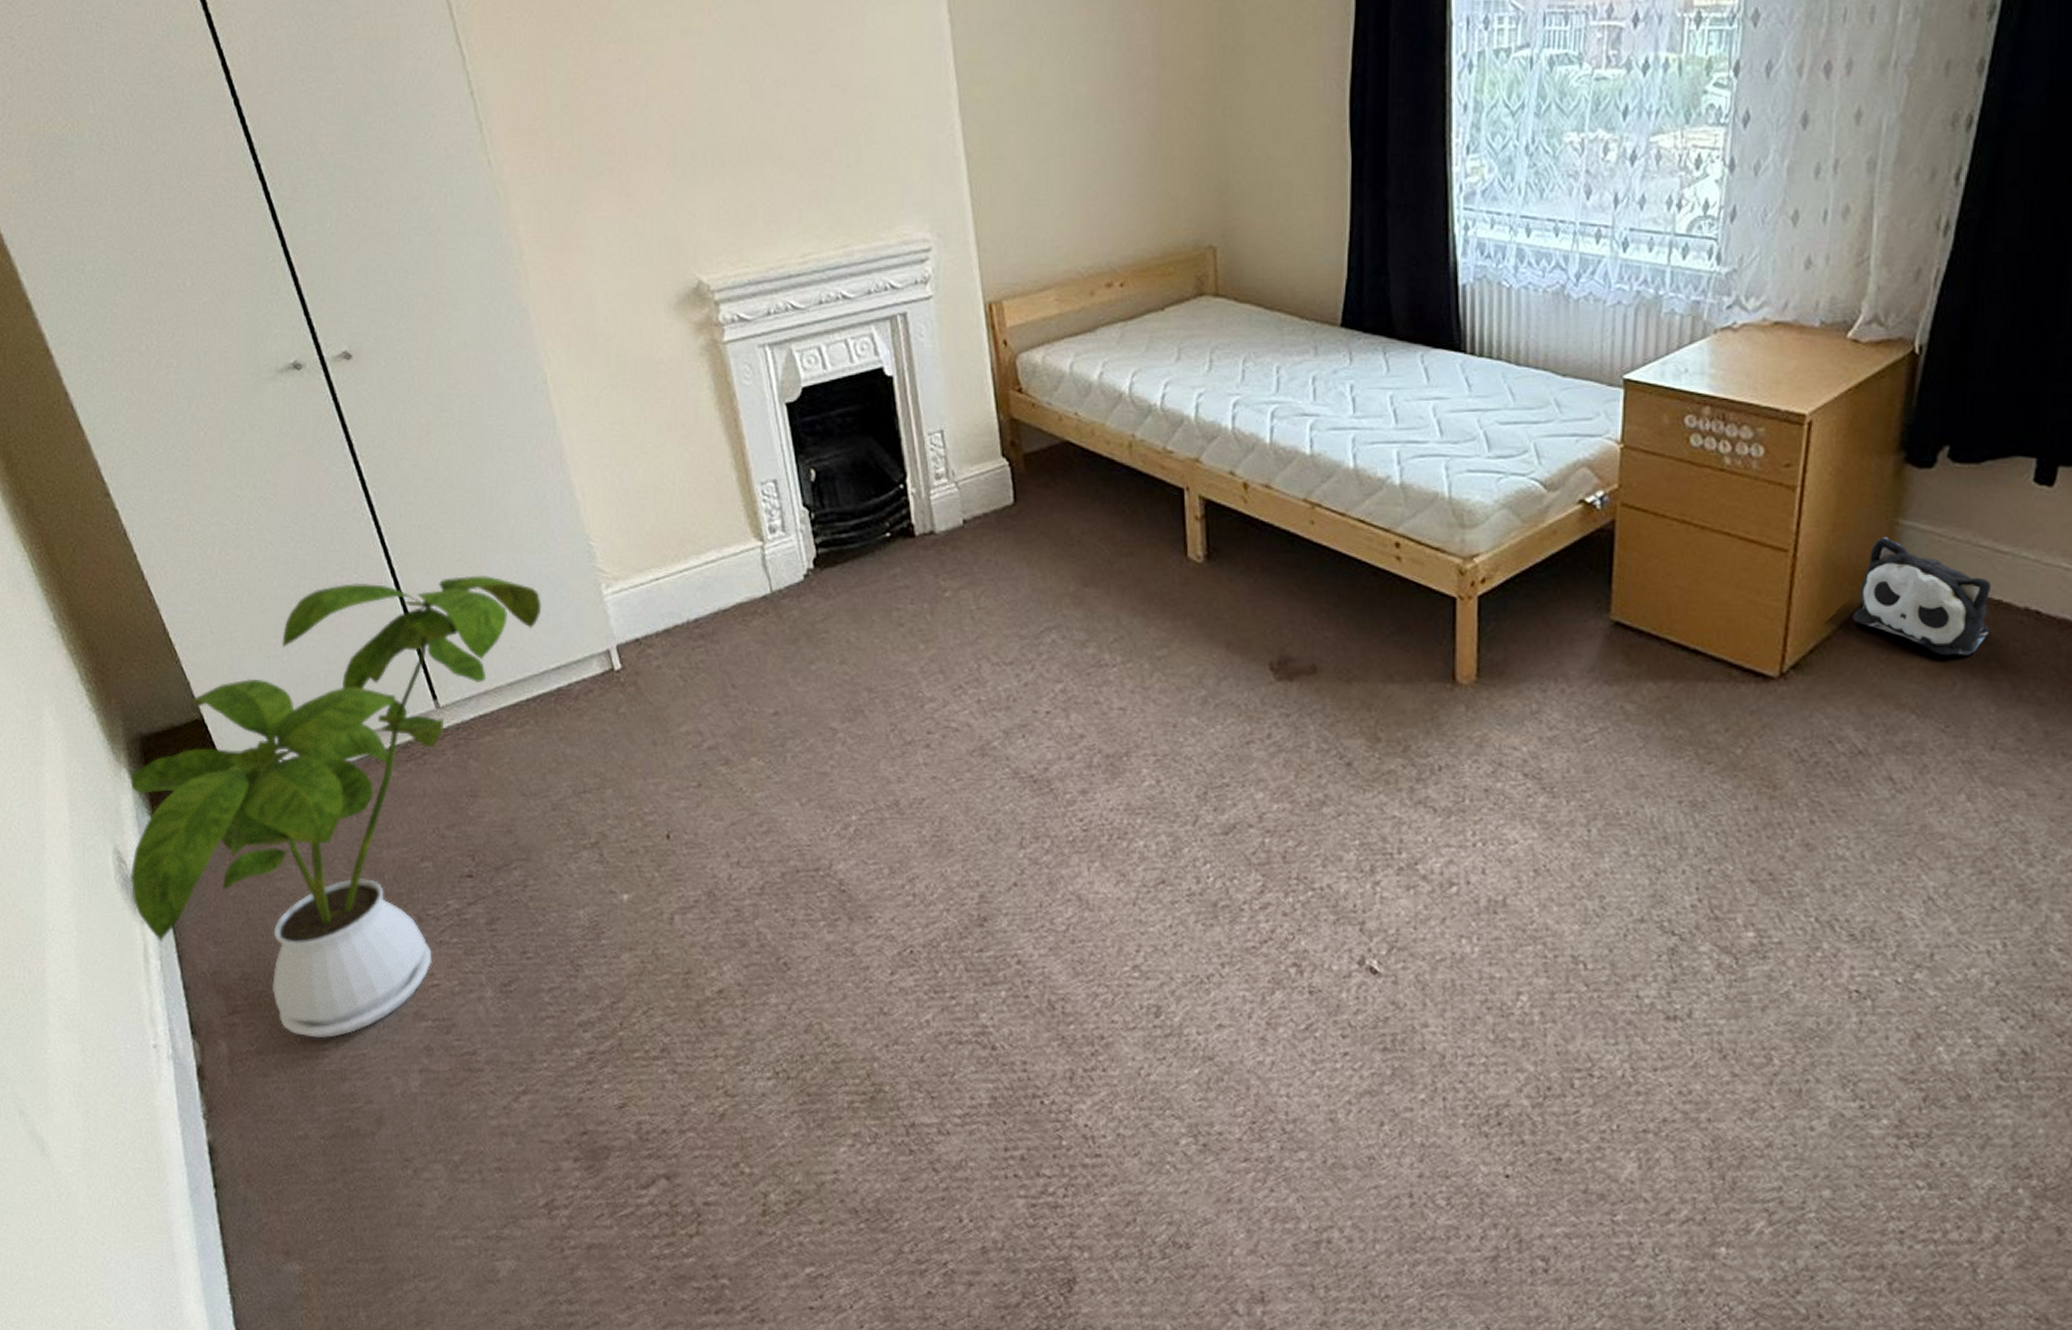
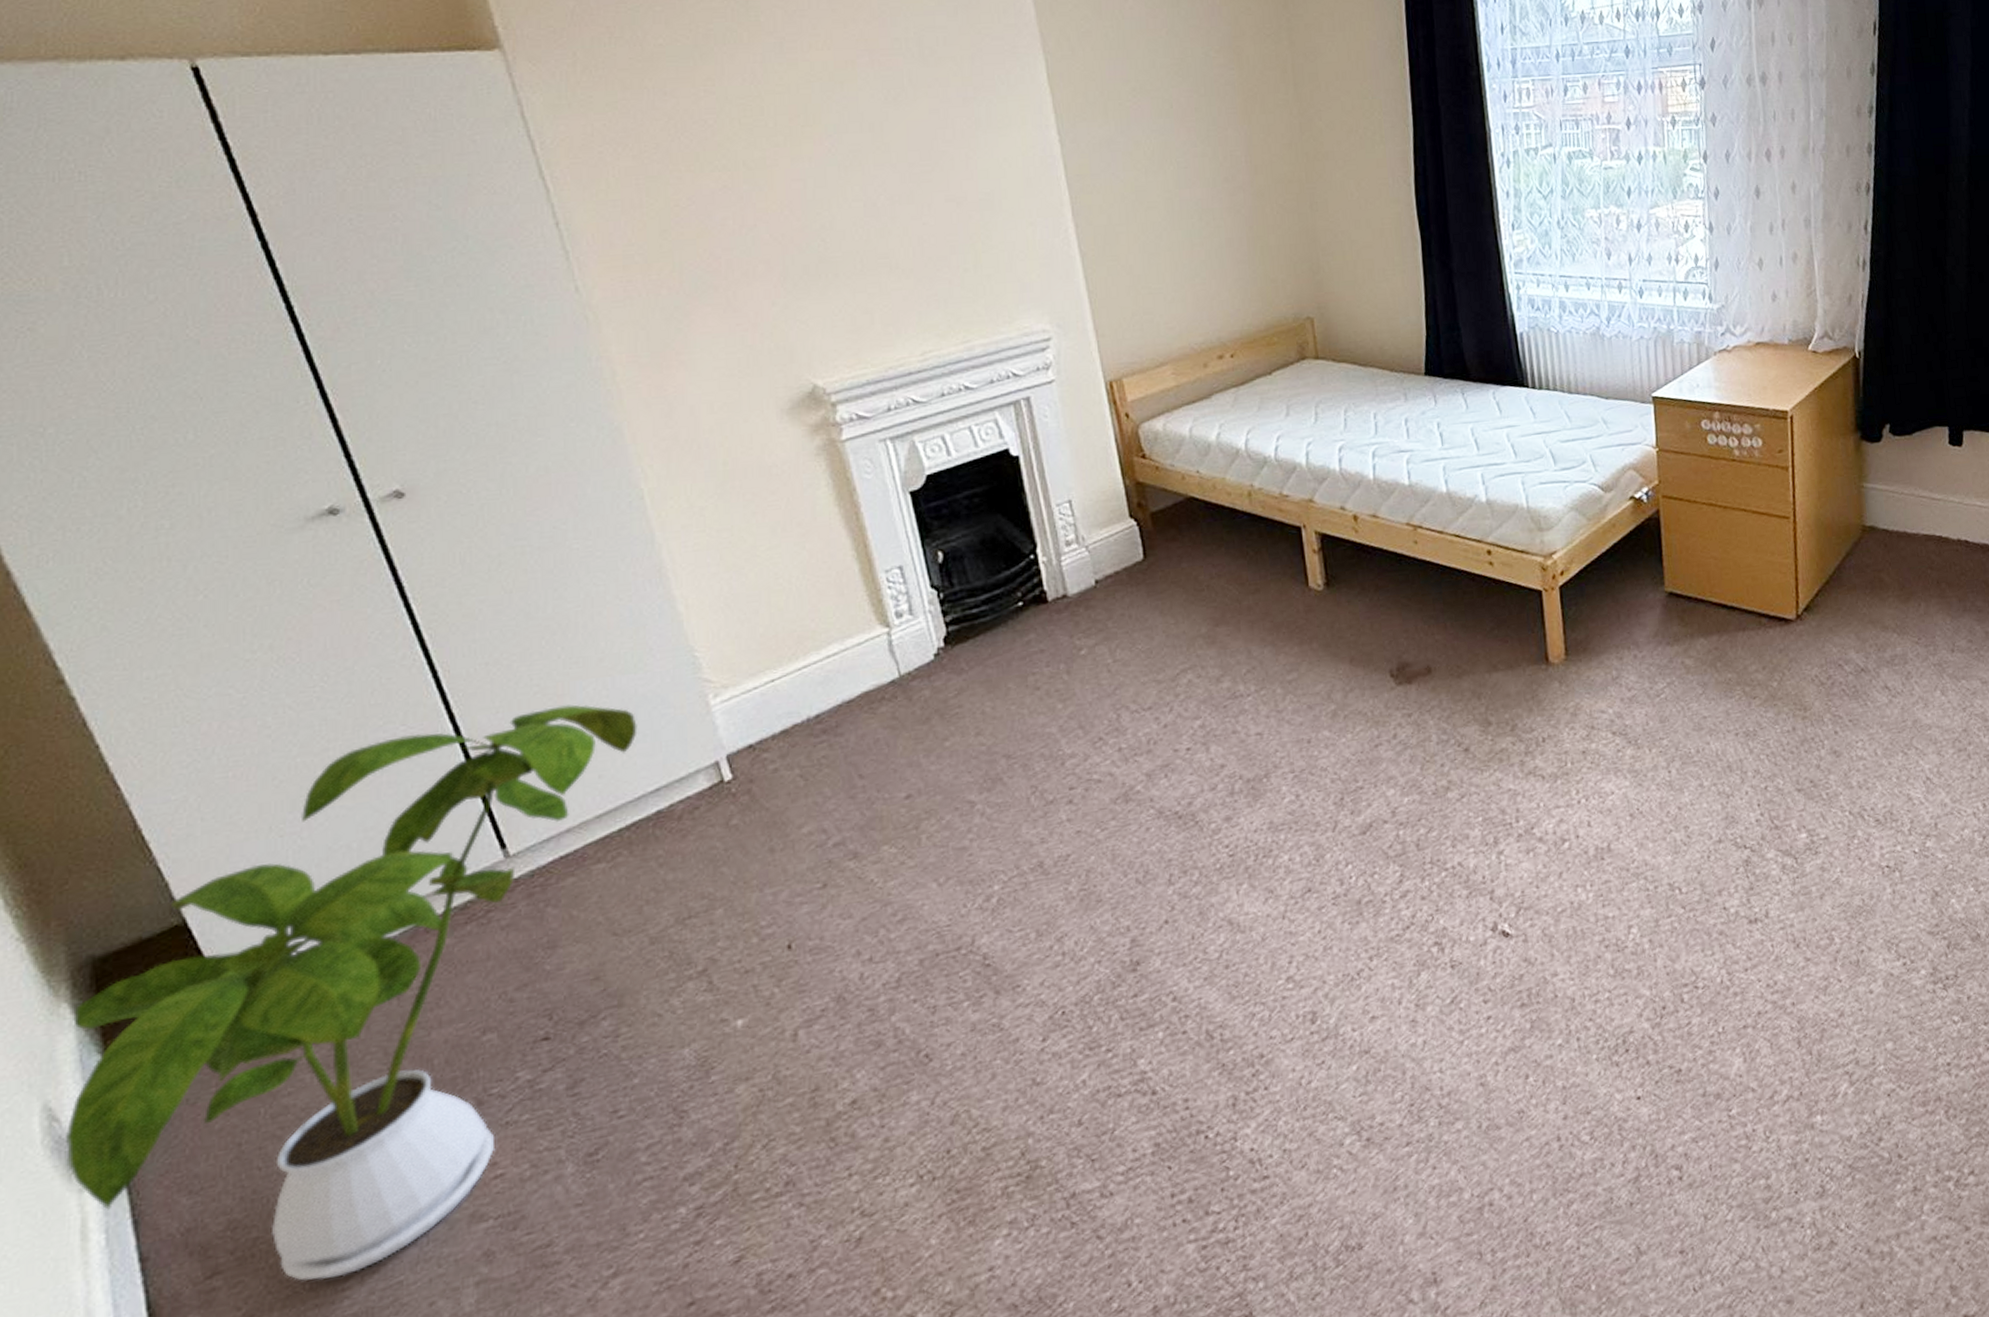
plush toy: present [1852,537,1992,655] -> none [1842,498,1937,584]

